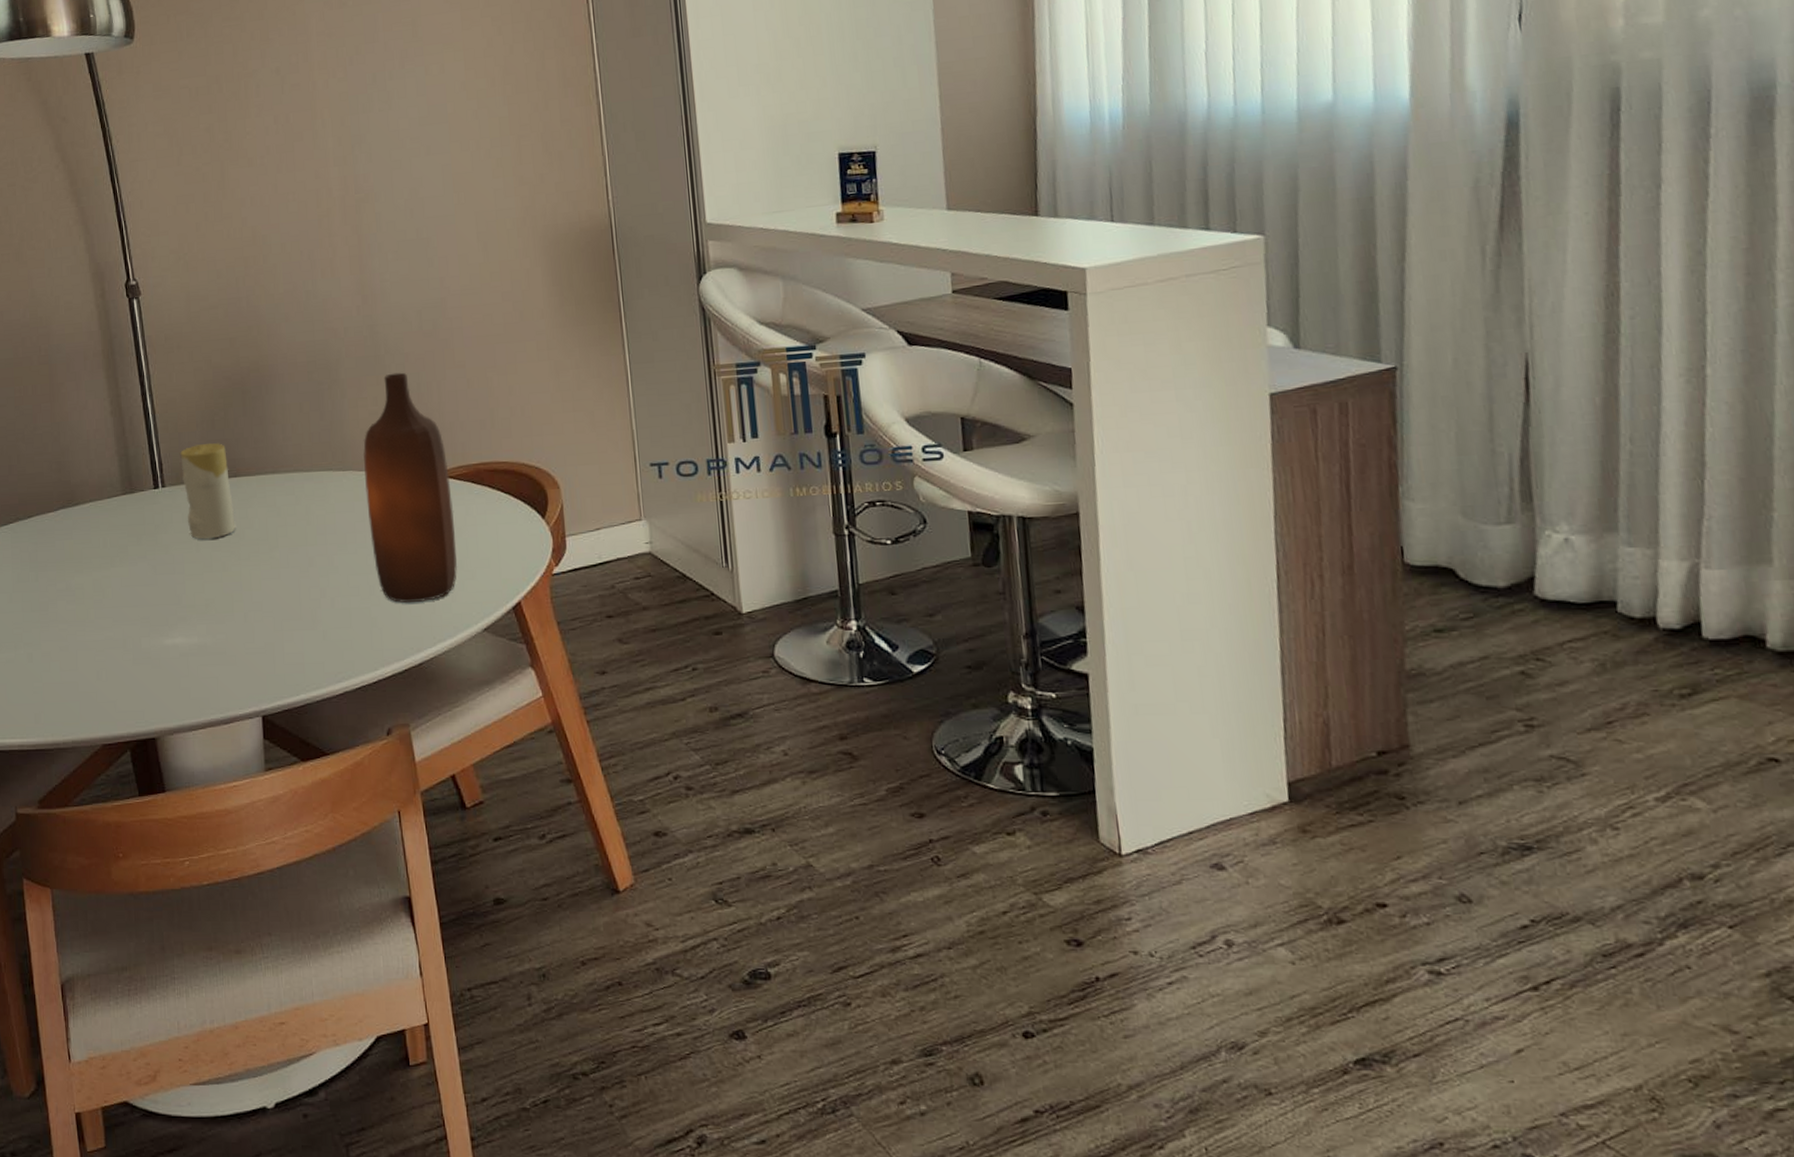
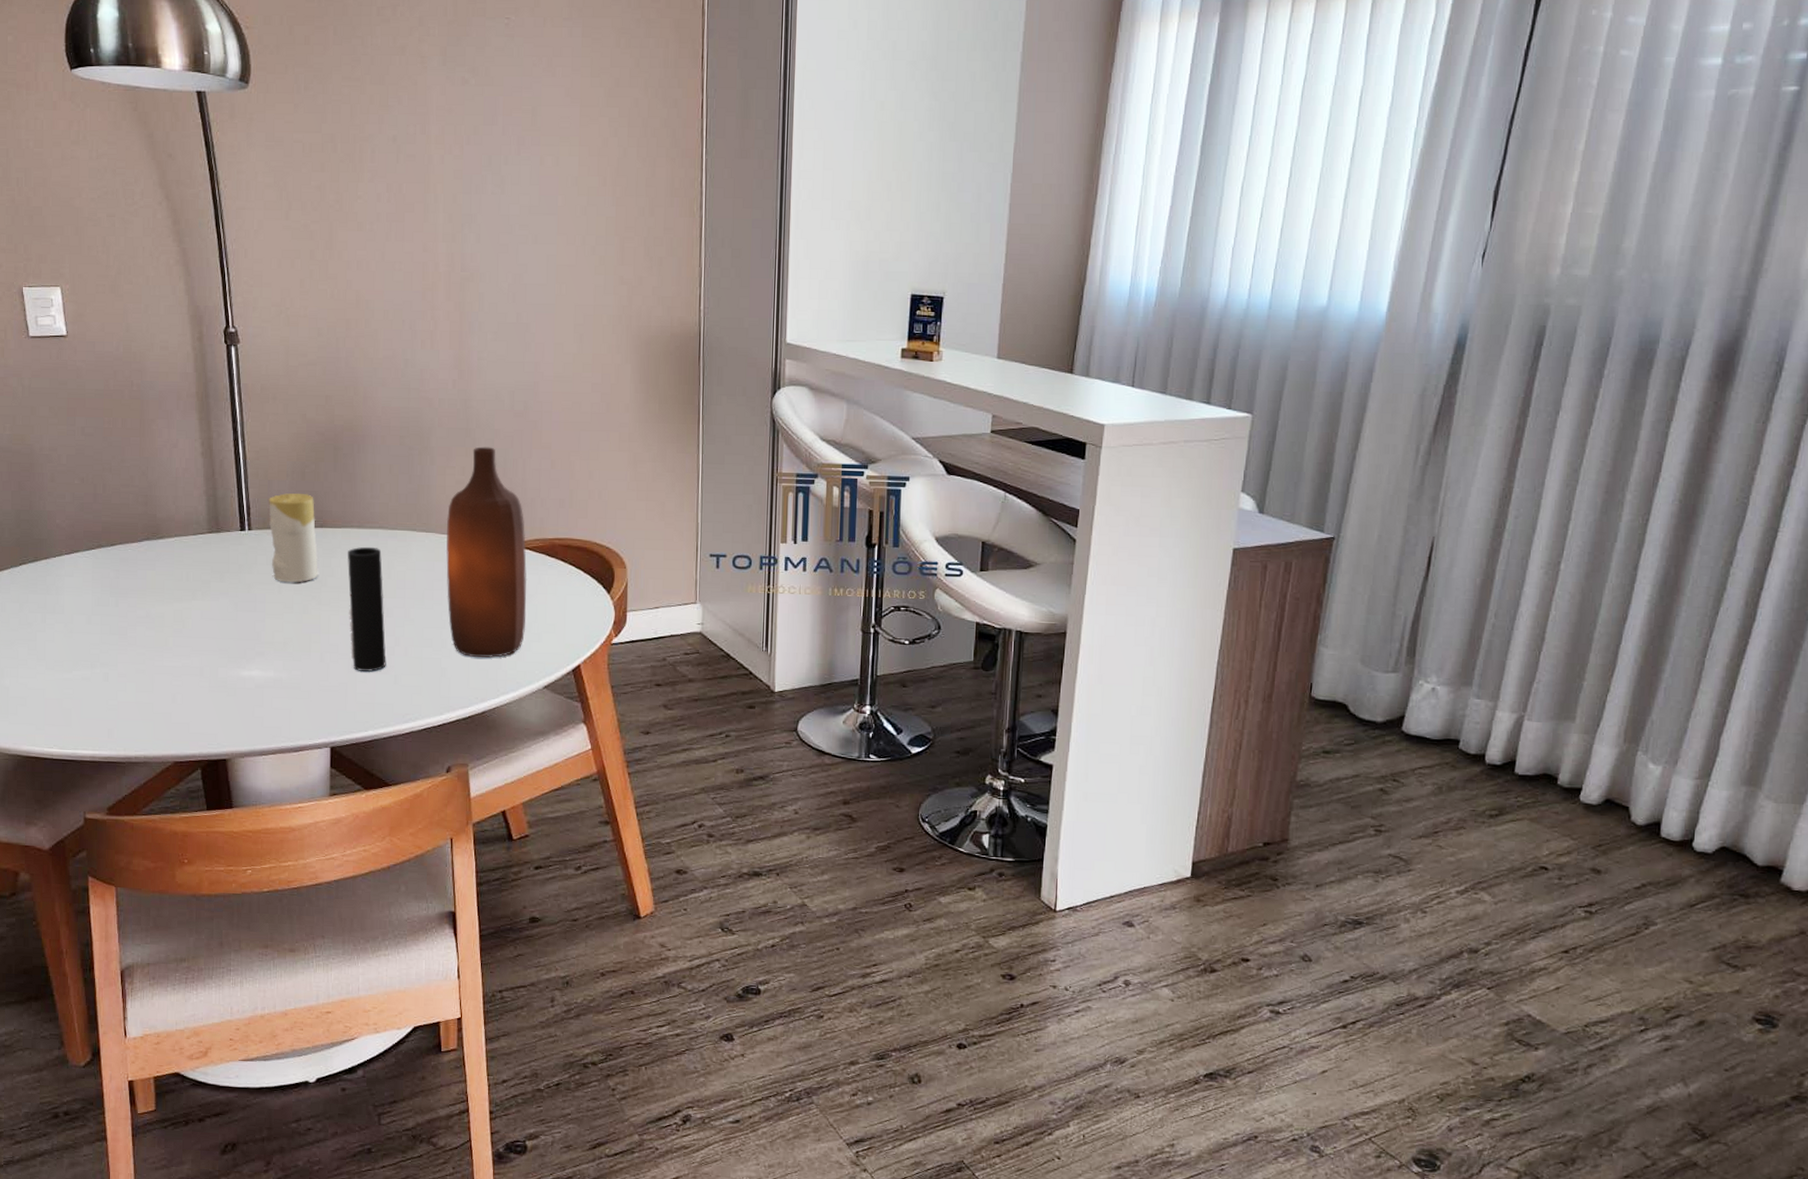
cup: none [264,492,313,629] -> present [348,546,386,672]

